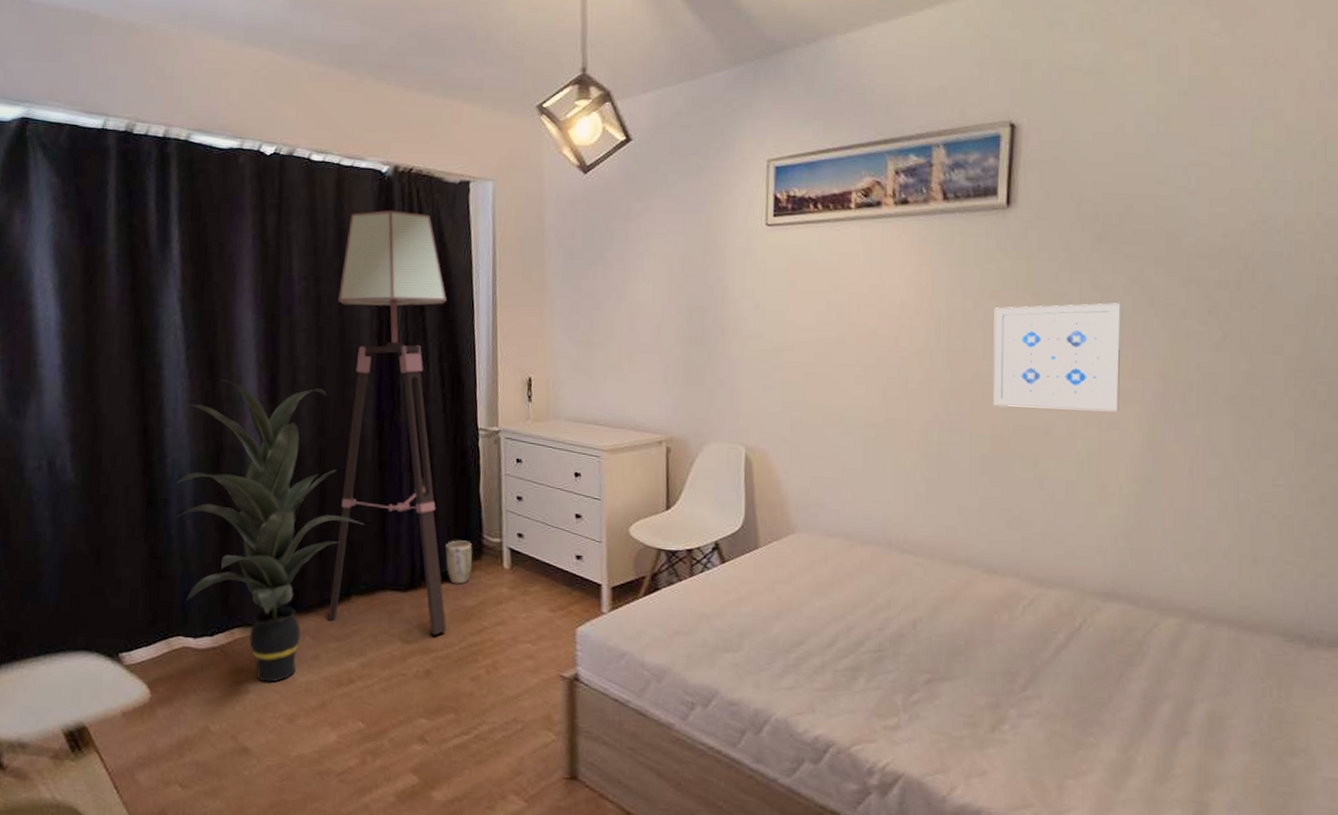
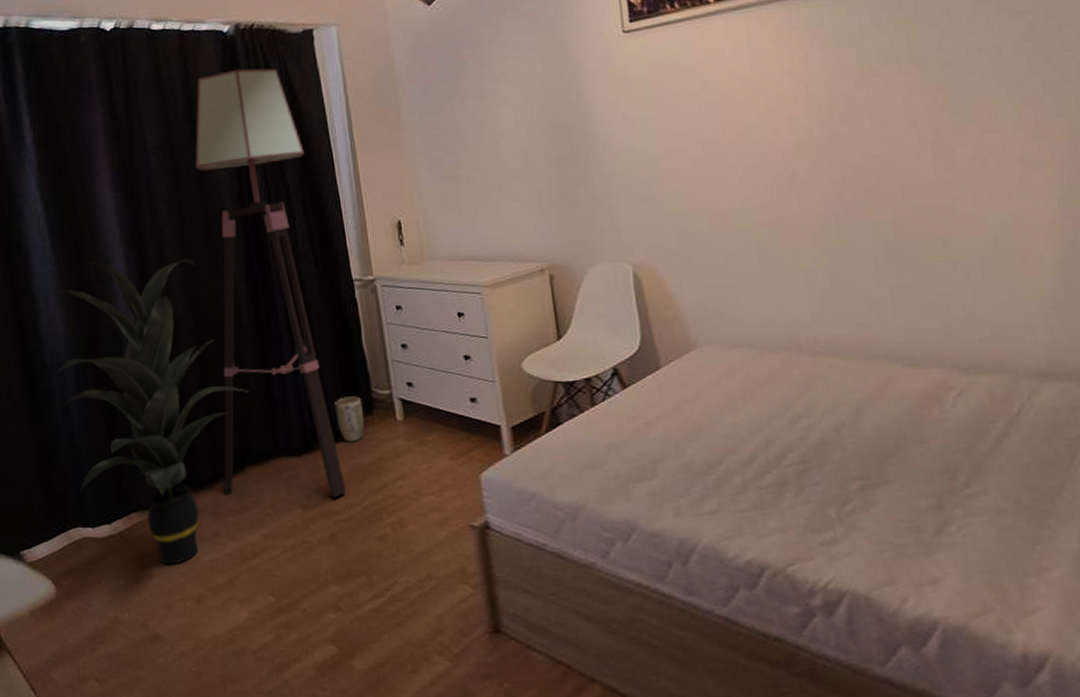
wall art: present [993,302,1122,412] -> none [877,63,1028,188]

